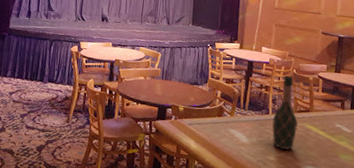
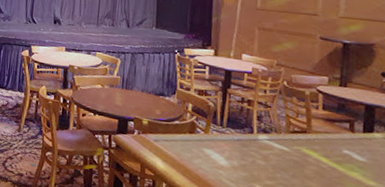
wine bottle: present [272,76,298,150] -> none [257,88,291,178]

